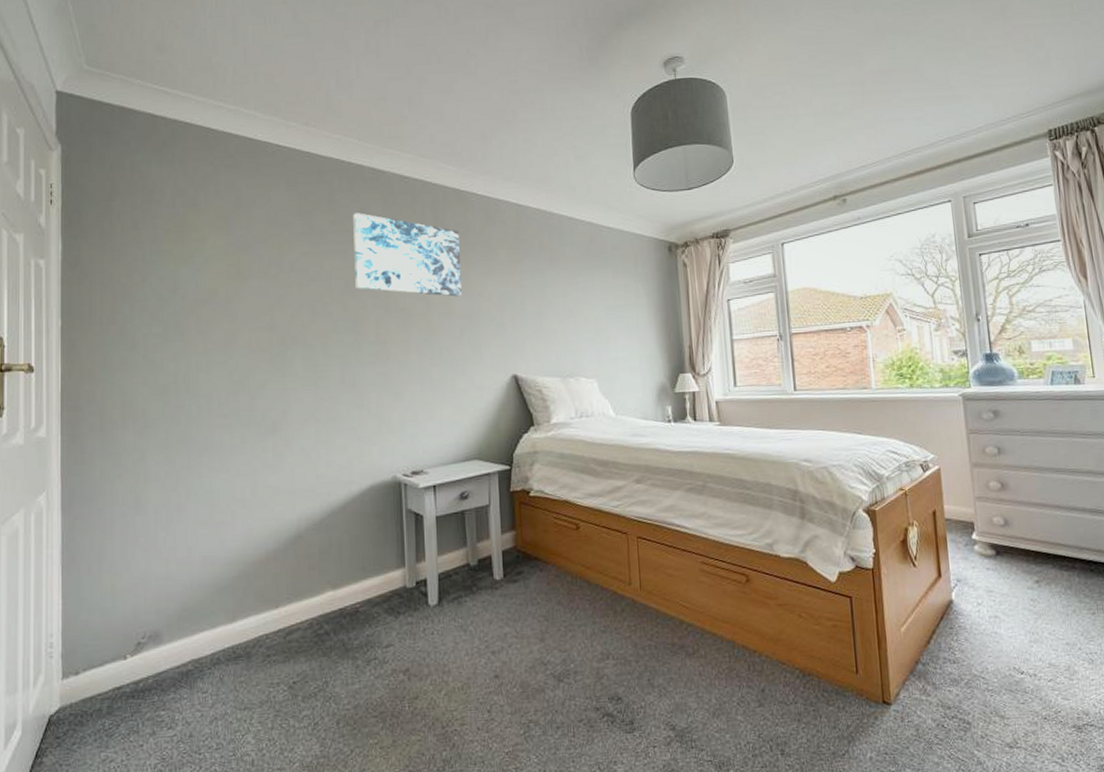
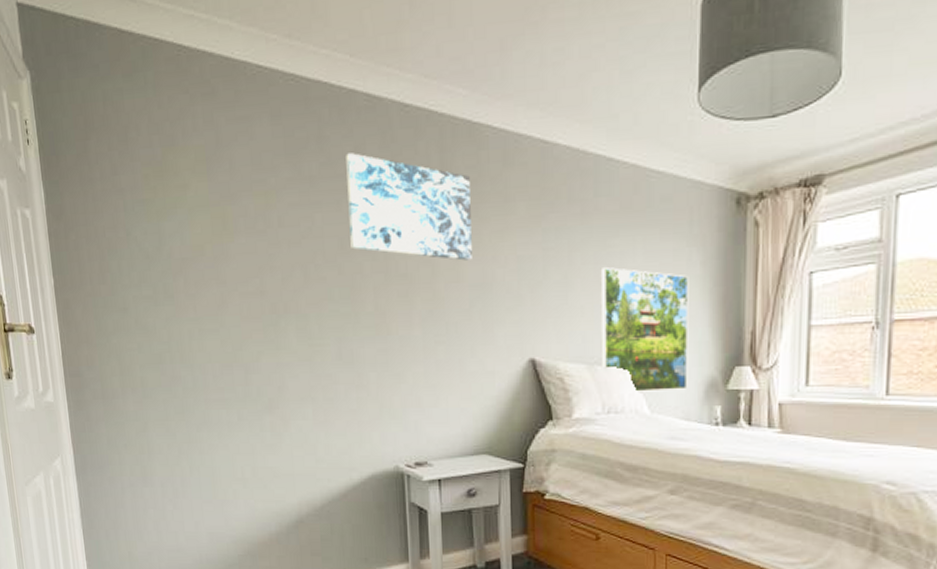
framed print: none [567,299,644,398] -> present [600,267,689,392]

